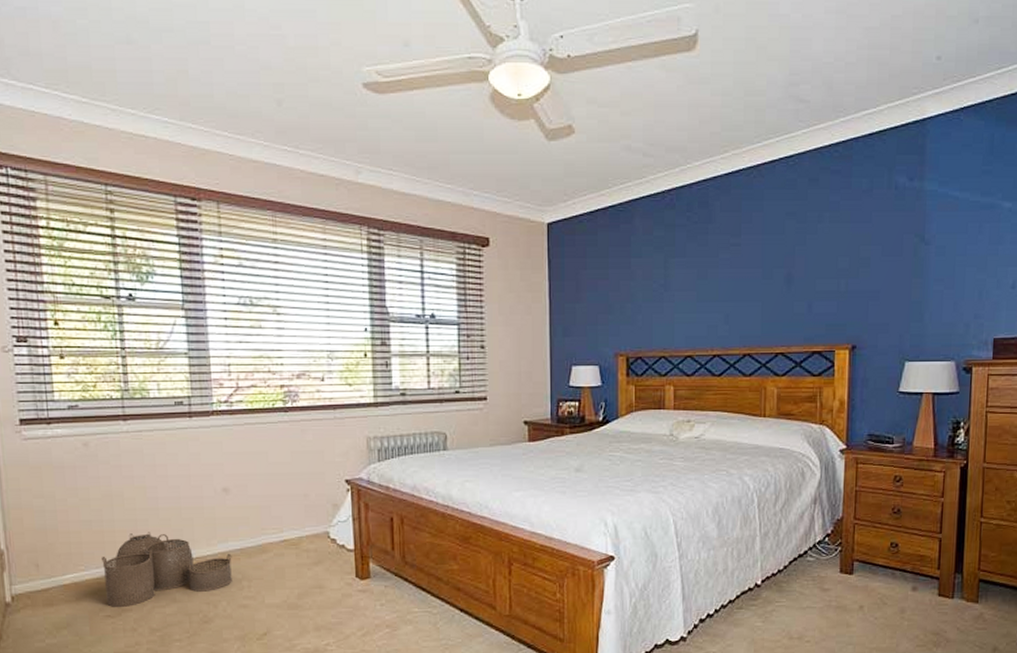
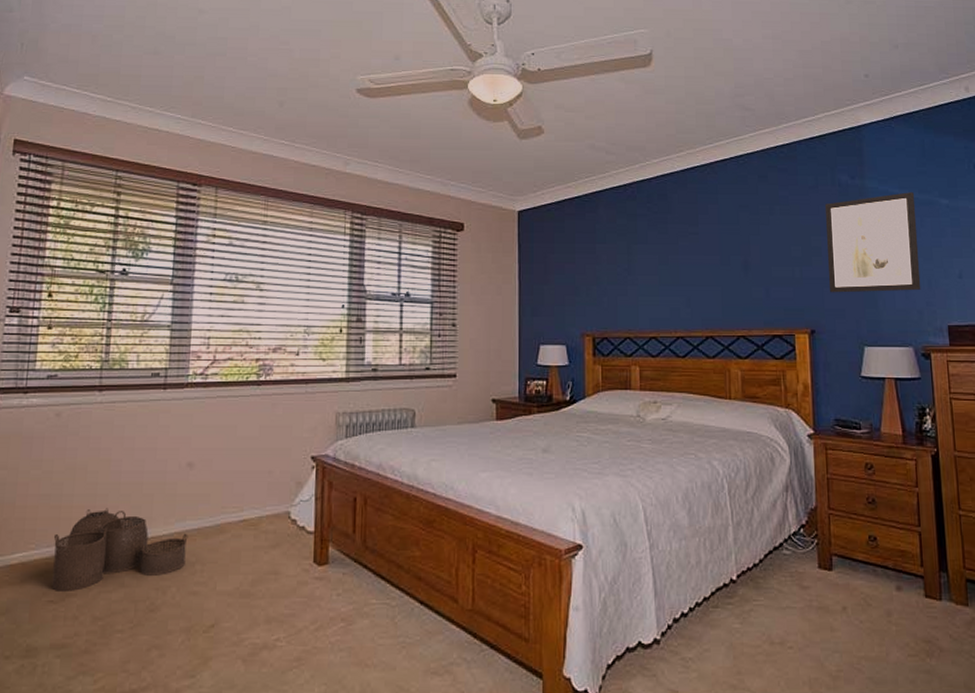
wall art: none [874,195,976,306] -> present [824,192,921,293]

